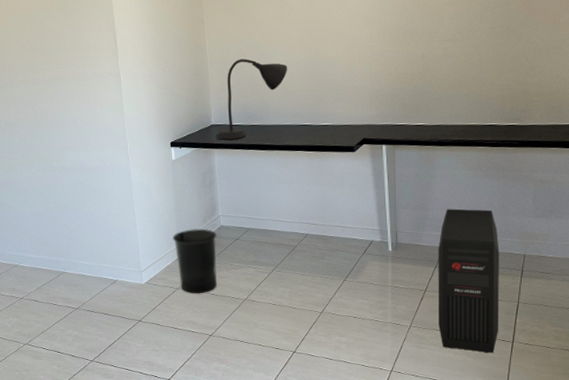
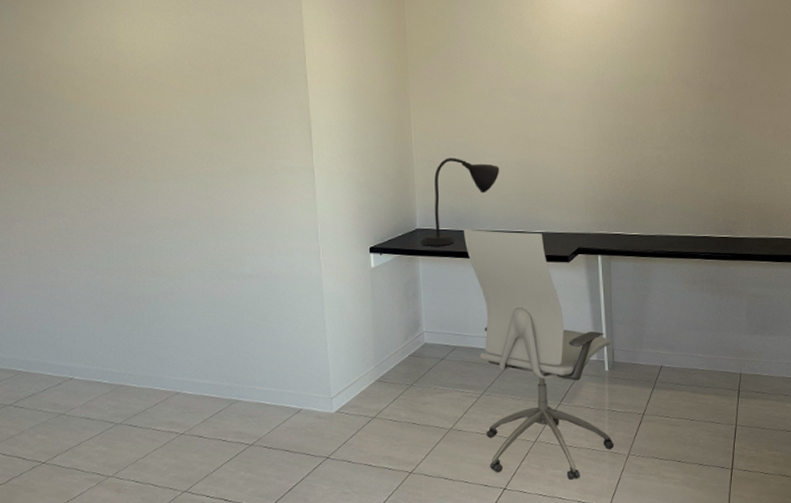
waste bin: present [173,228,217,294] -> none [369,346,420,424]
office chair: none [254,123,396,346] -> present [463,229,614,480]
computer tower: present [438,208,500,353] -> none [655,324,717,482]

